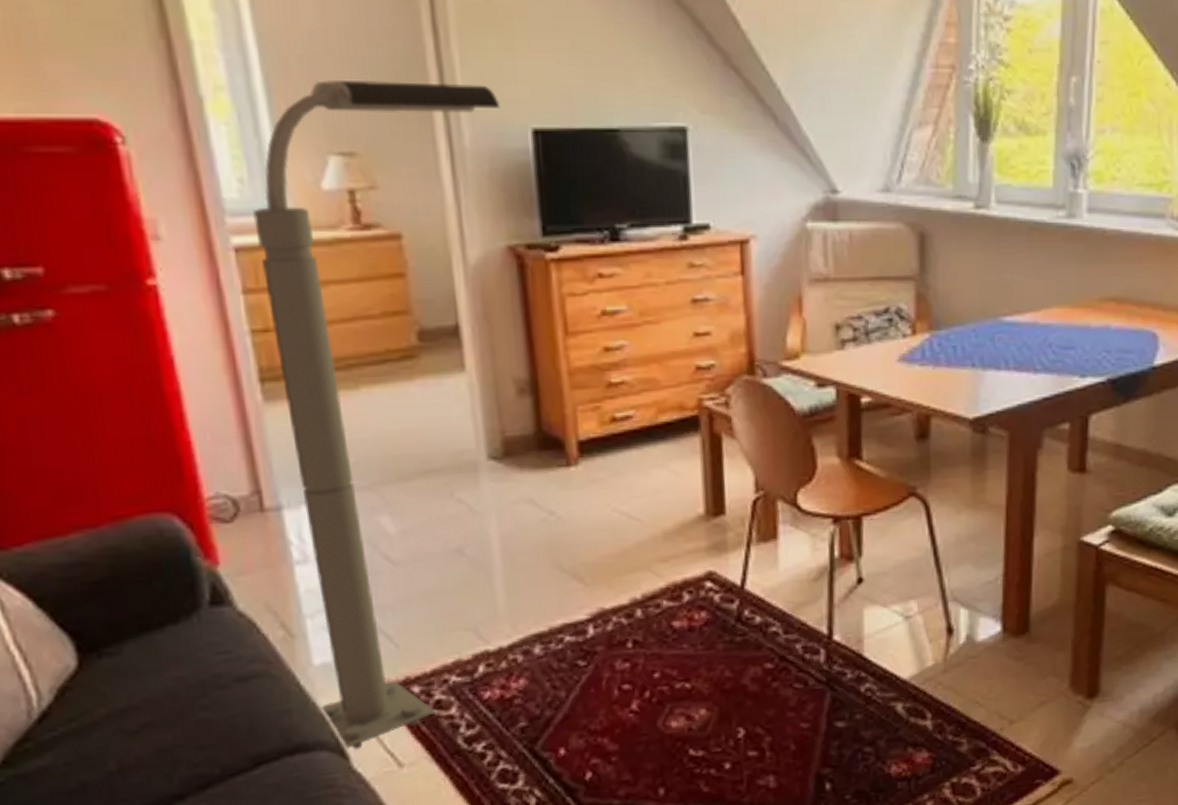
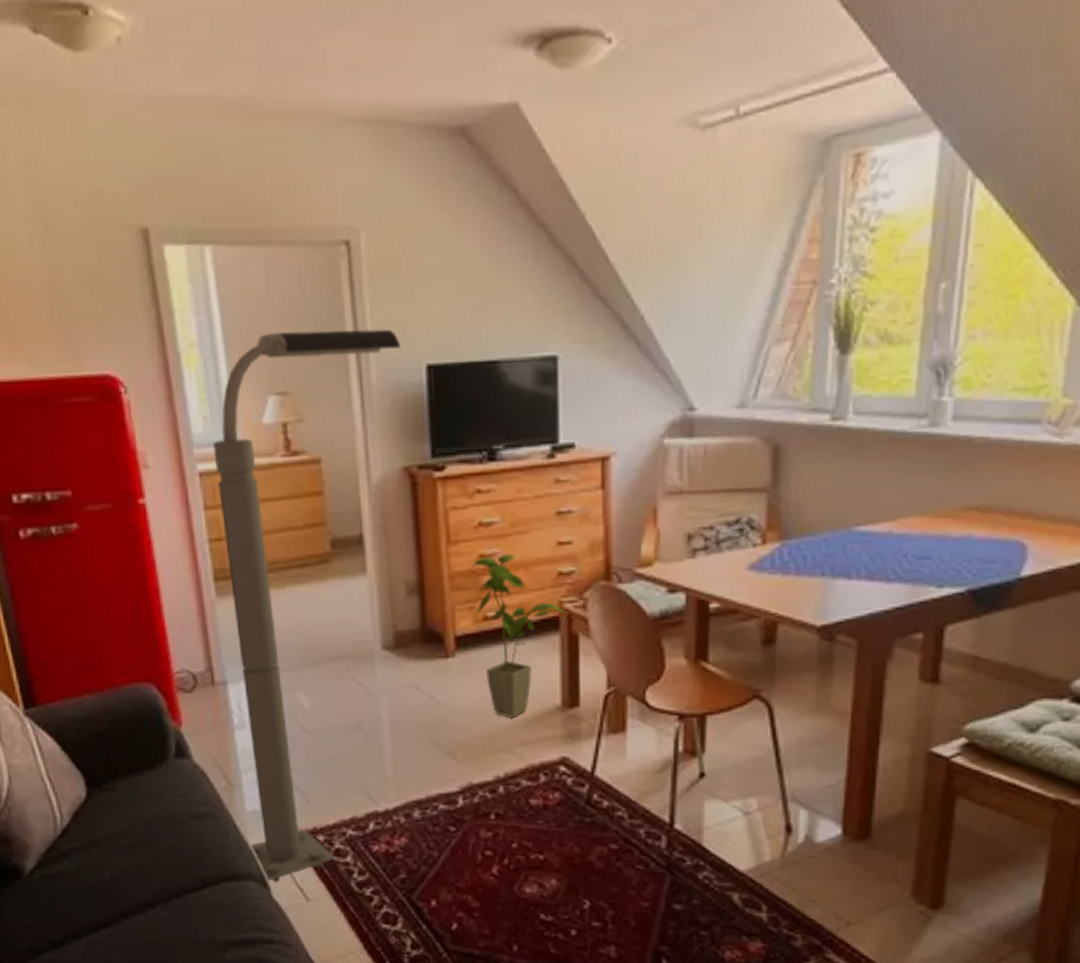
house plant: none [596,345,705,531] -> present [472,553,565,718]

